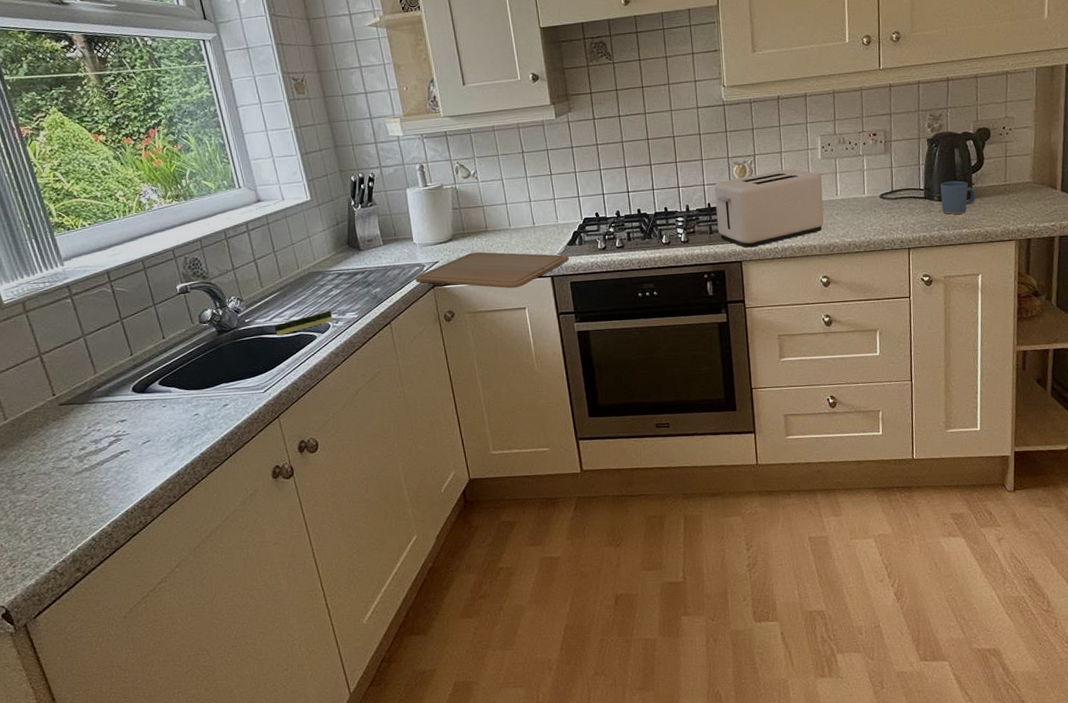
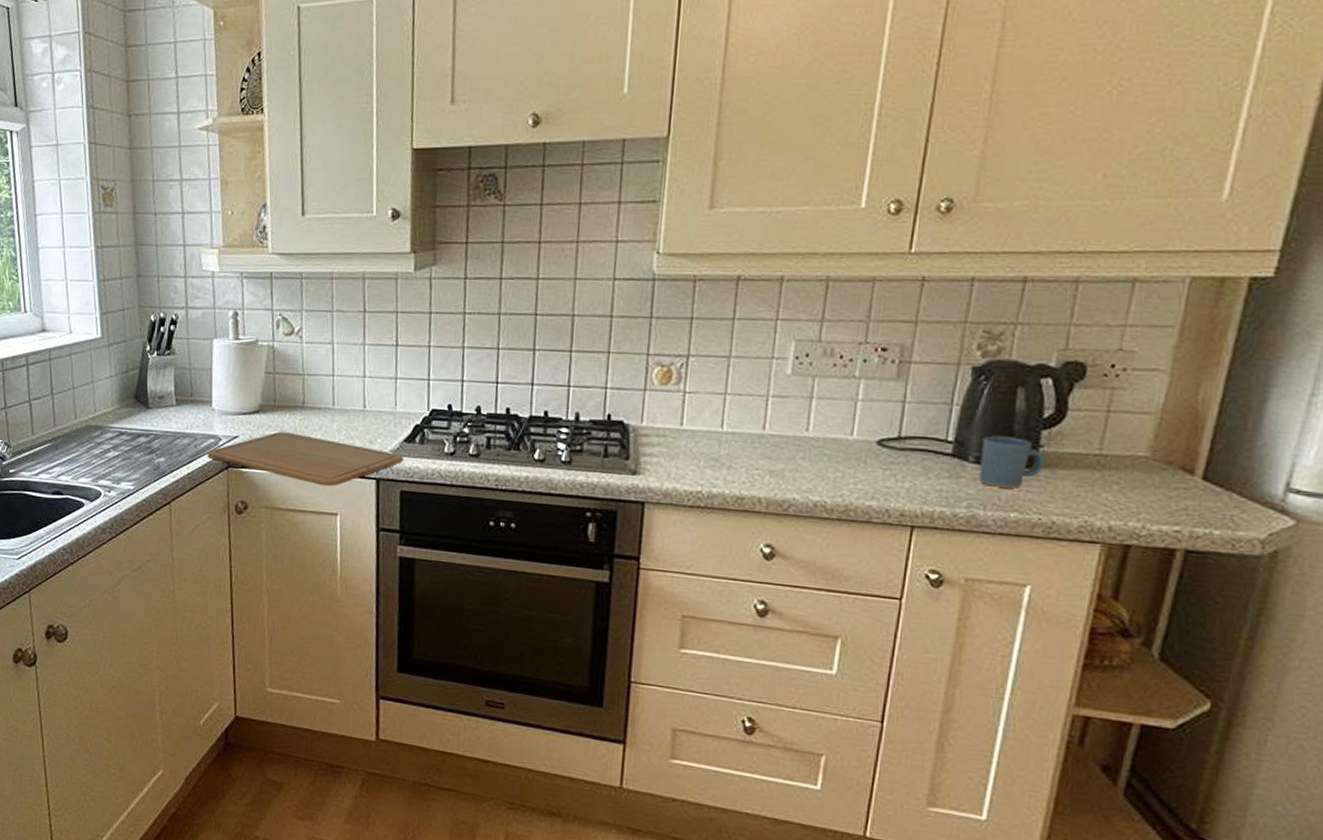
sponge: present [274,310,333,336] -> none [39,475,106,496]
toaster: present [714,169,824,248] -> none [615,382,787,486]

